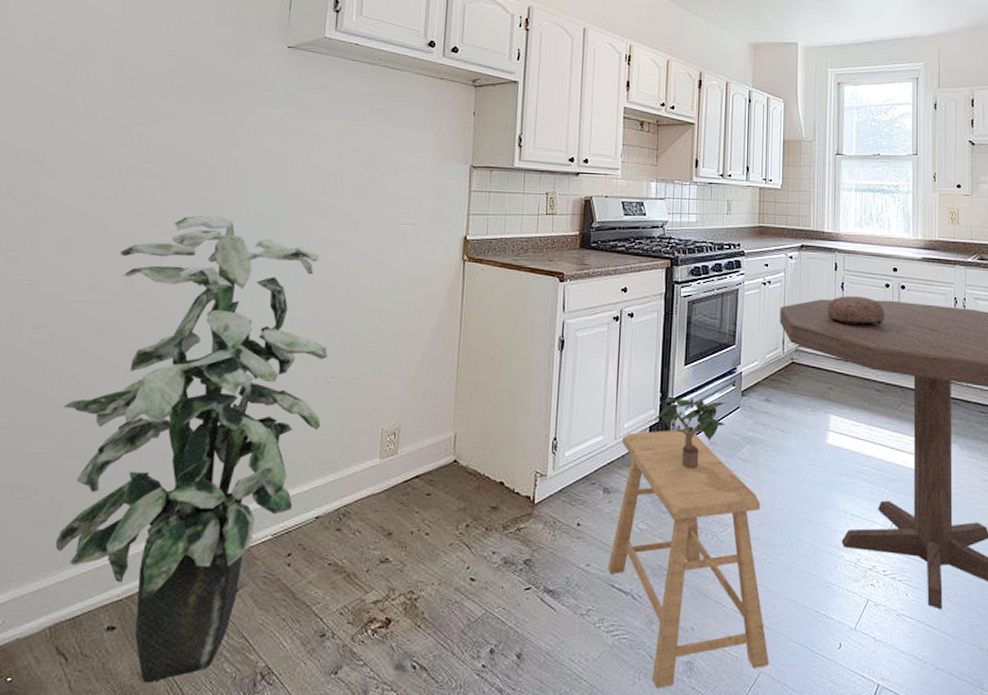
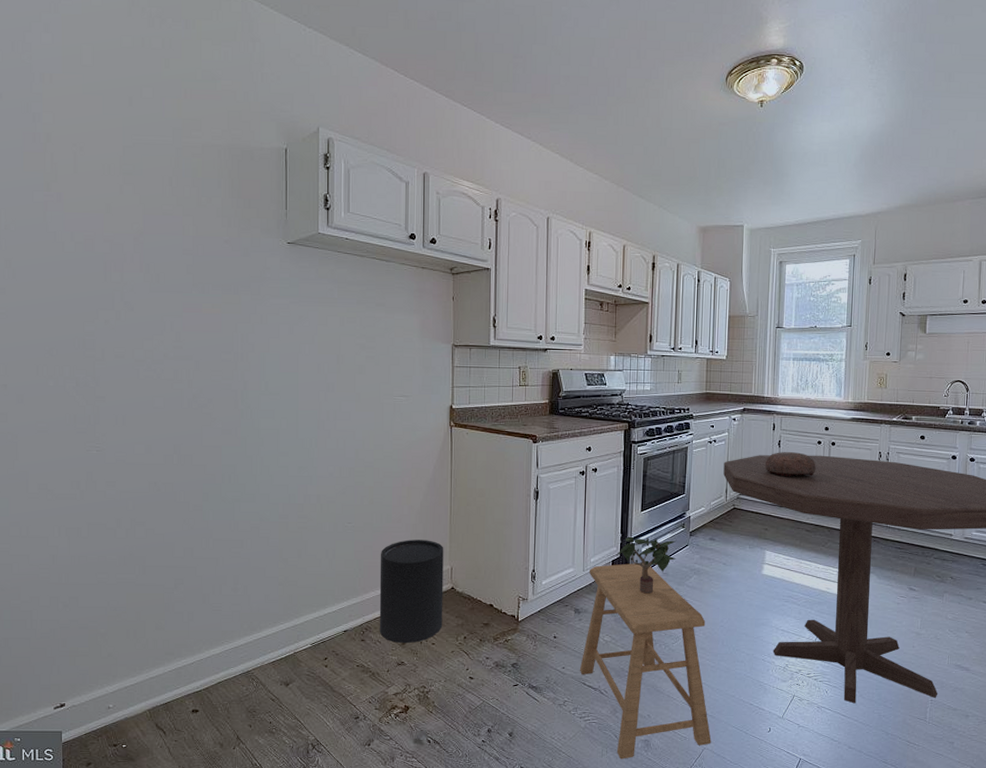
indoor plant: present [55,215,328,684] -> none [138,391,343,750]
trash can: none [360,399,448,534] -> present [379,540,444,644]

